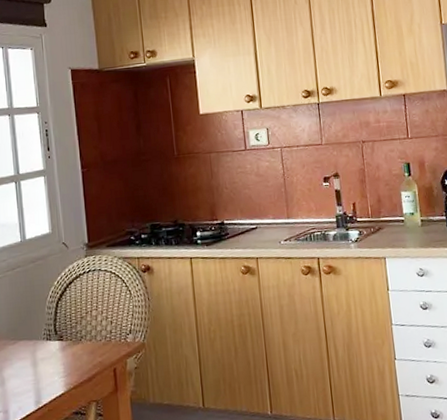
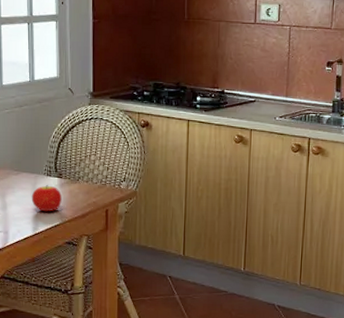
fruit: none [31,349,65,382] -> present [31,184,62,212]

